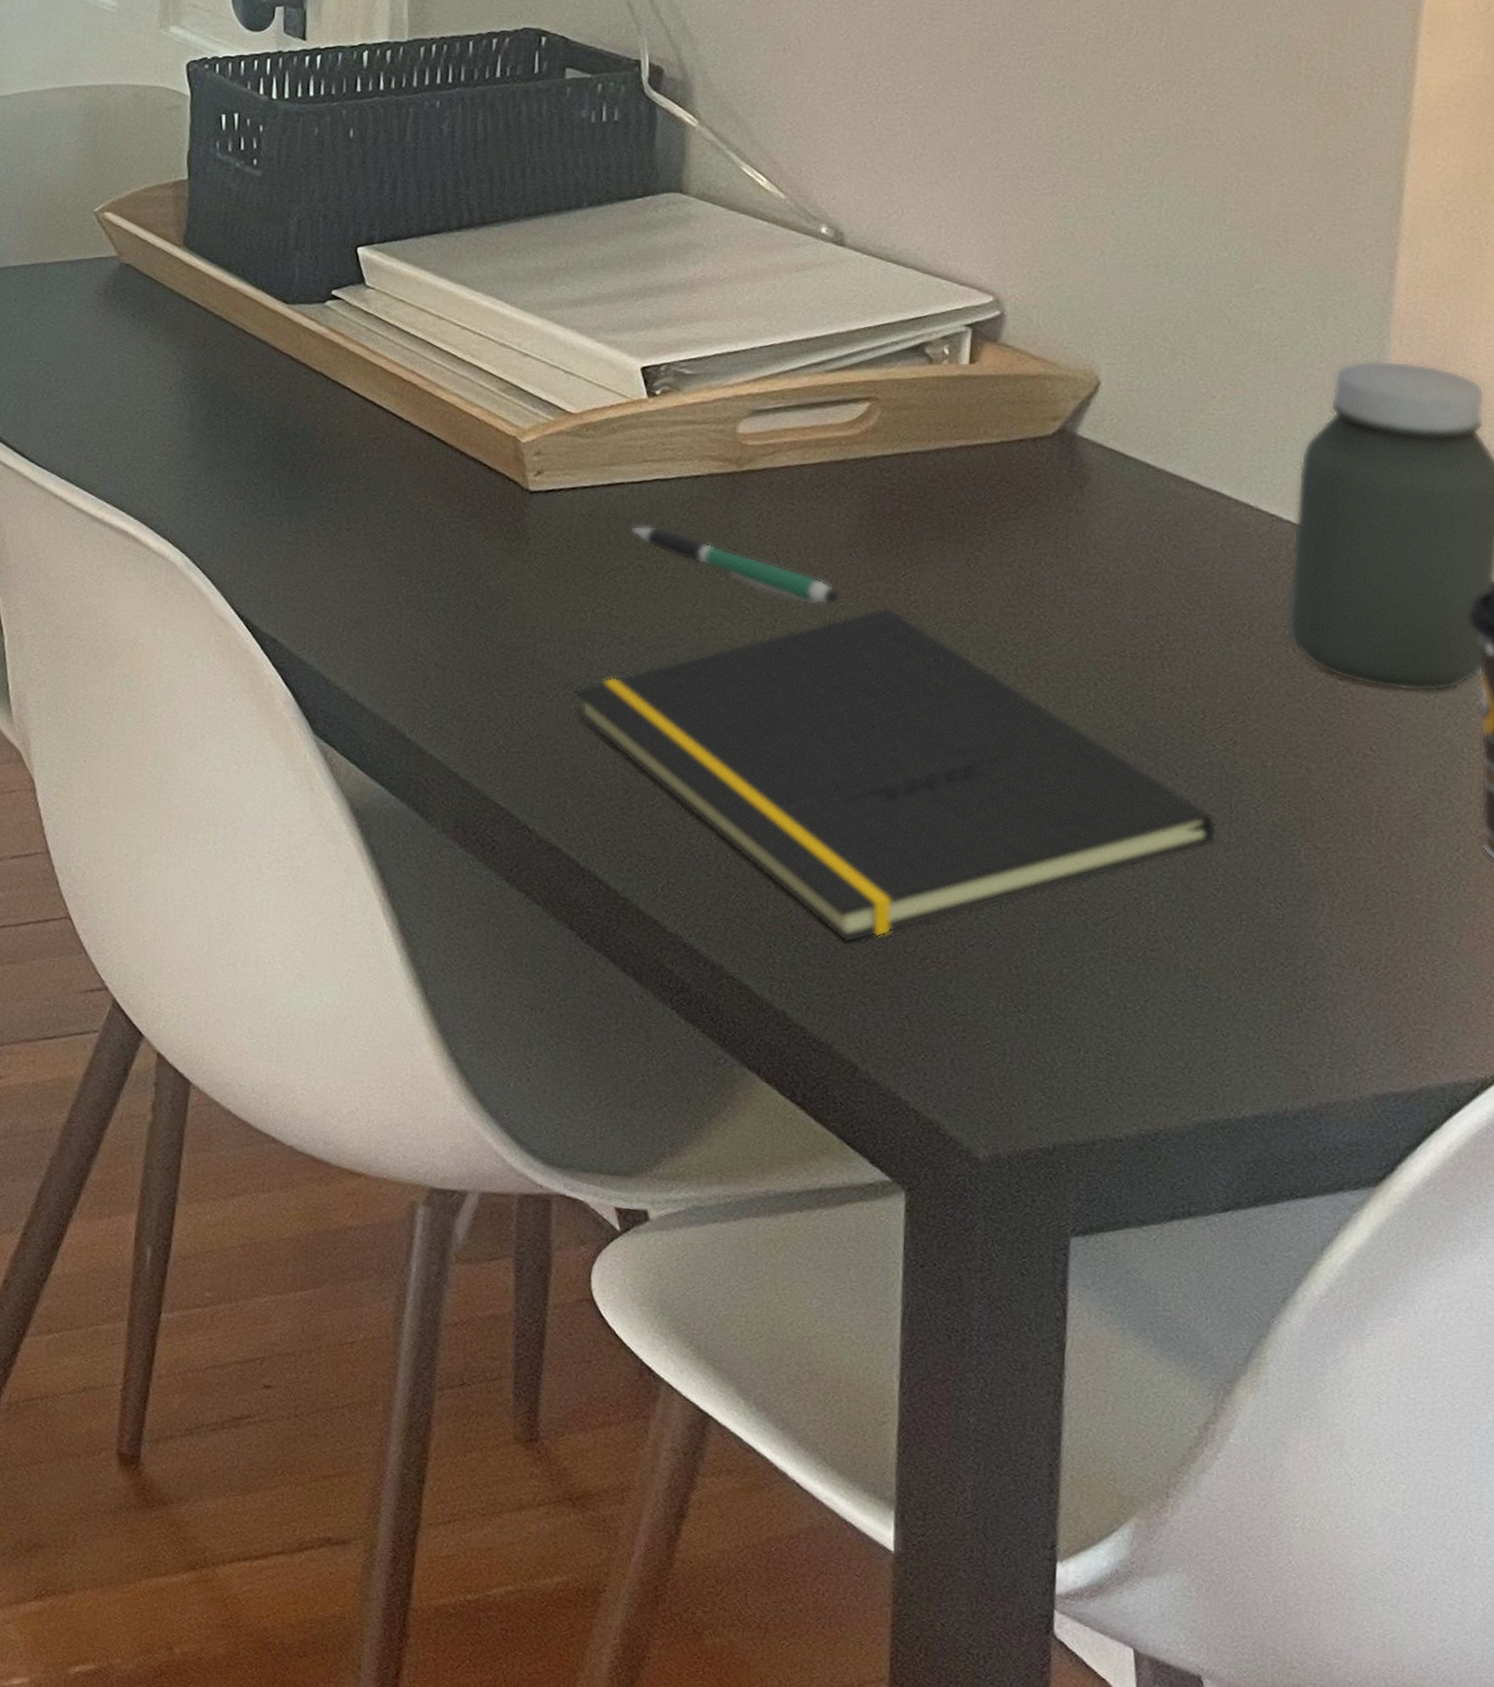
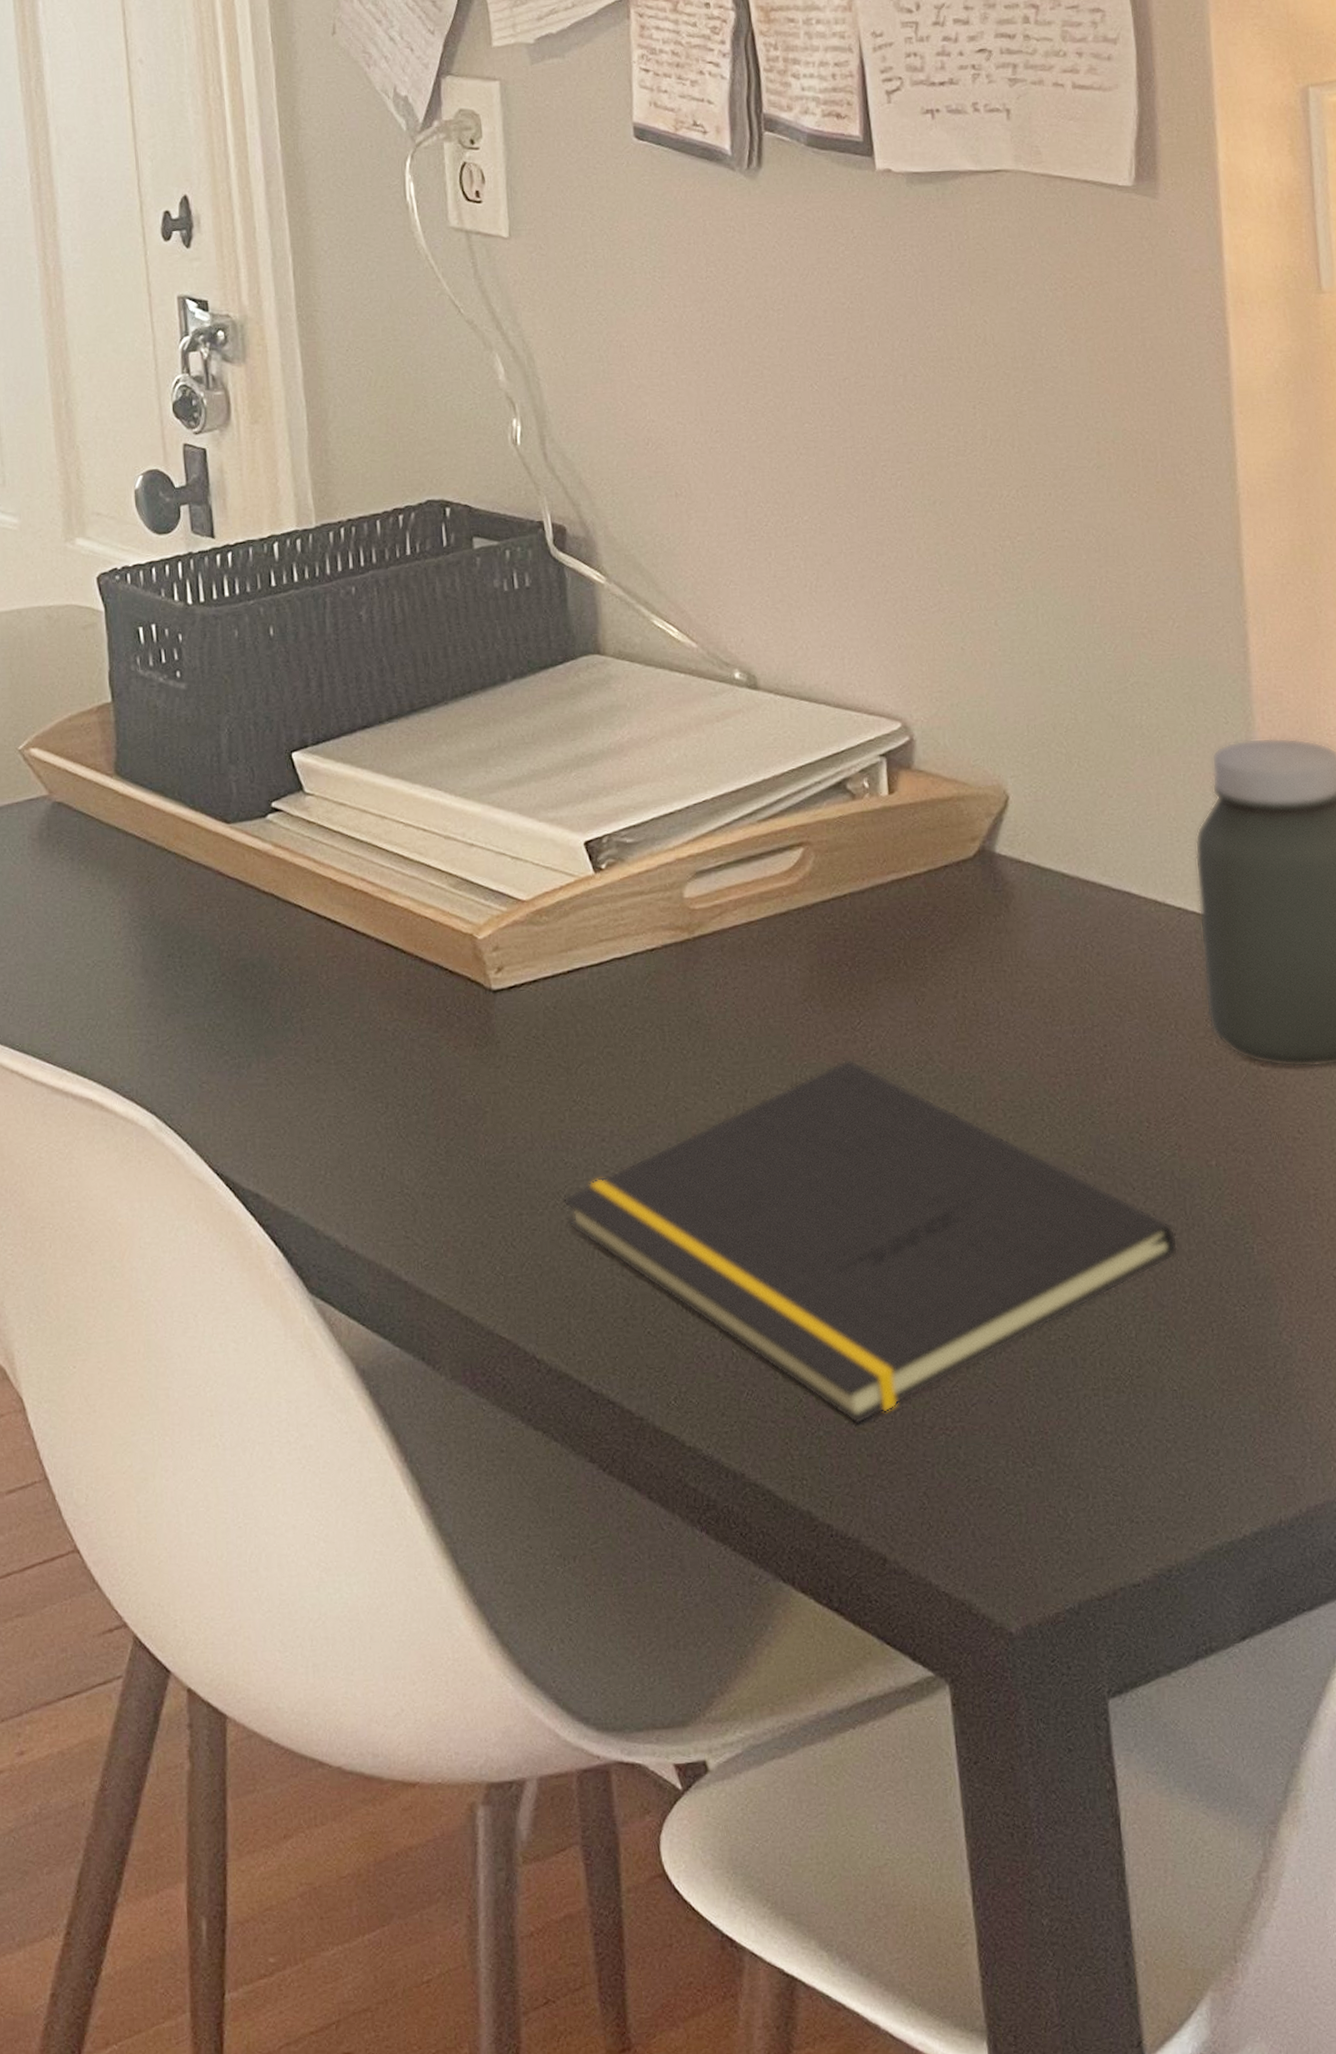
pen: present [631,525,841,606] -> none [596,1008,804,1069]

